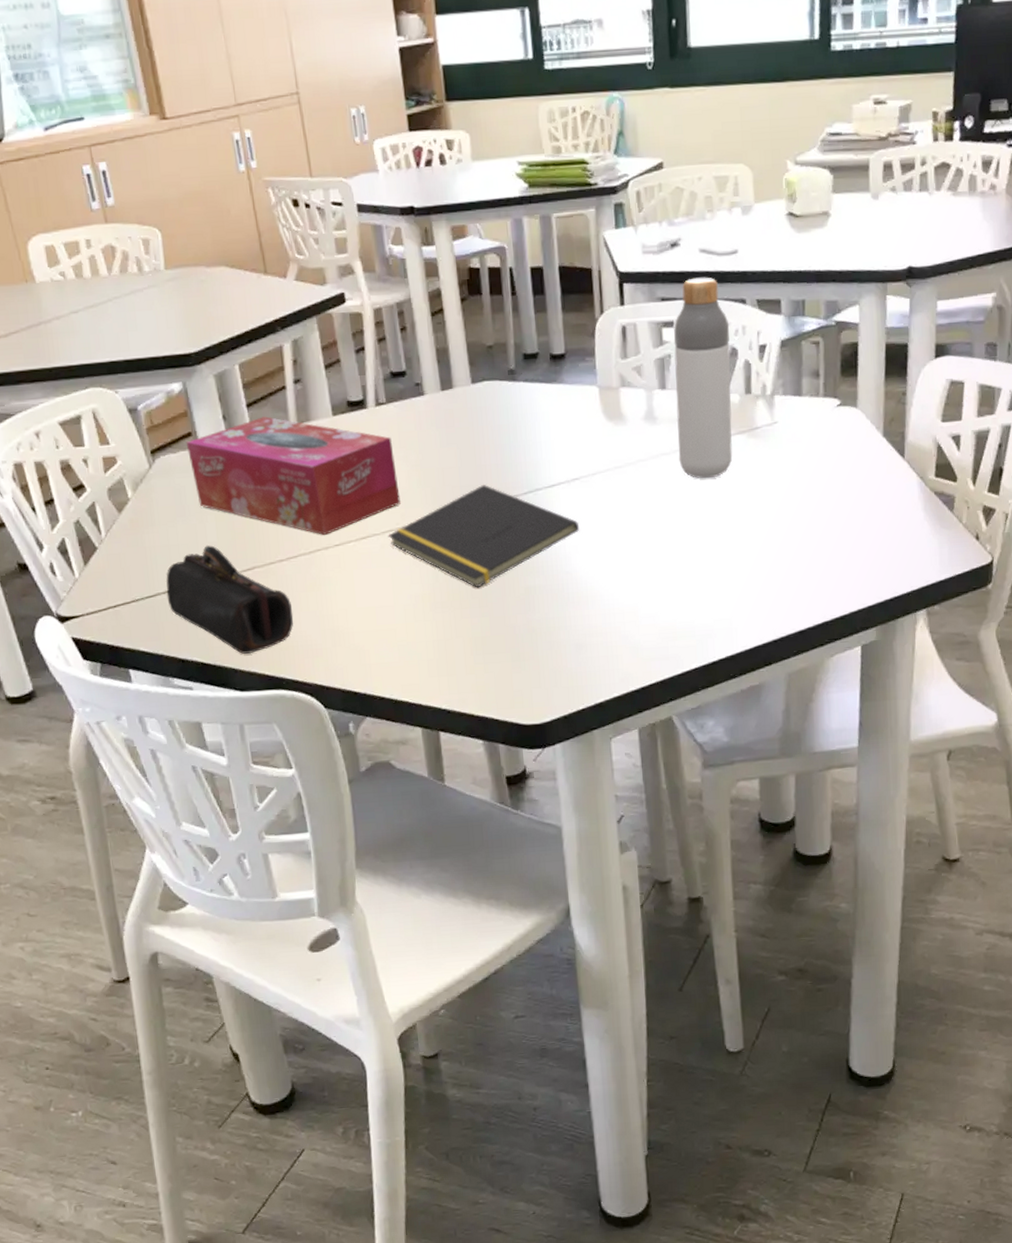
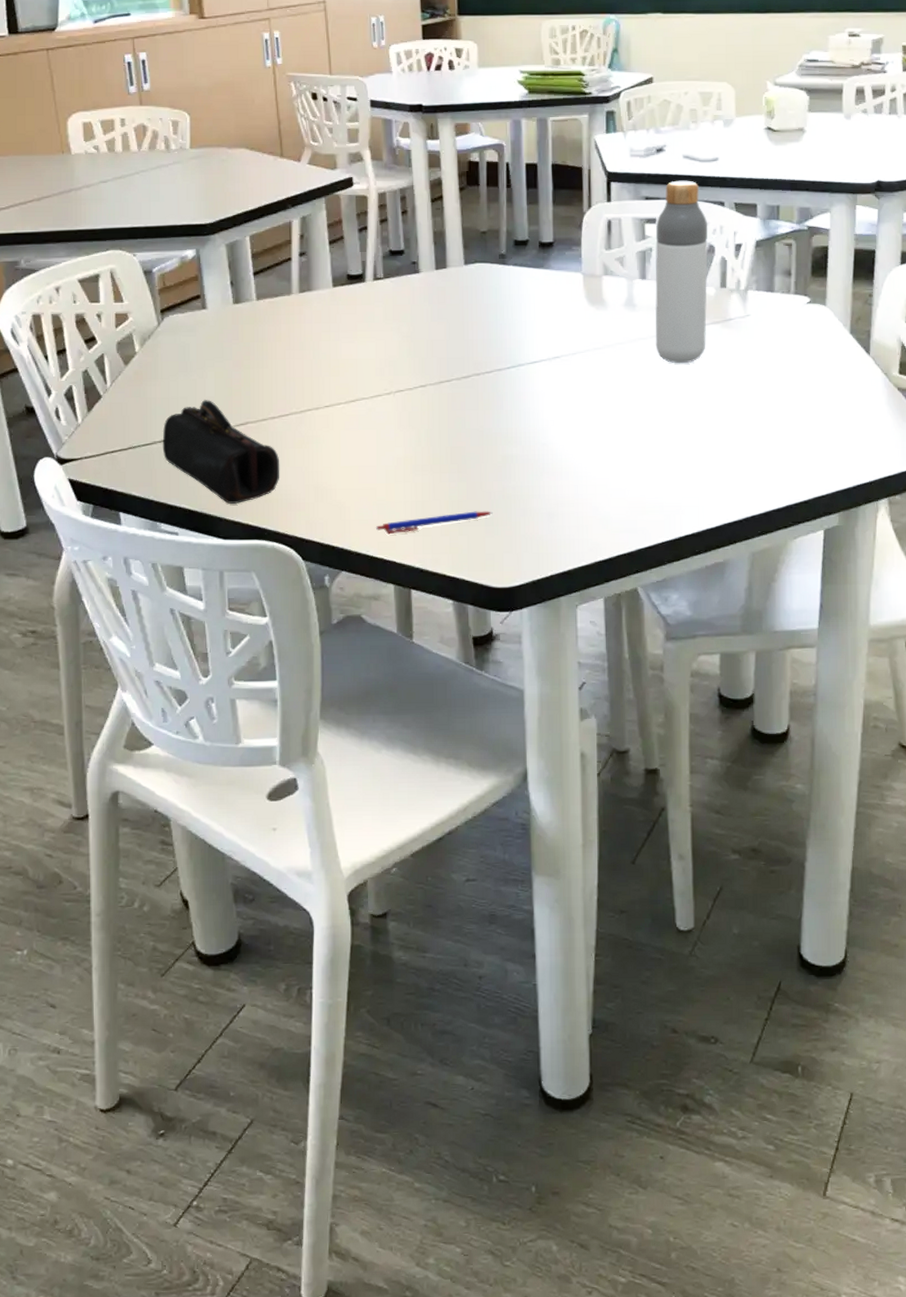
tissue box: present [186,416,402,535] -> none [194,284,391,396]
notepad: present [388,485,580,588] -> none [376,358,558,454]
pen: none [398,646,518,677] -> present [376,511,493,535]

